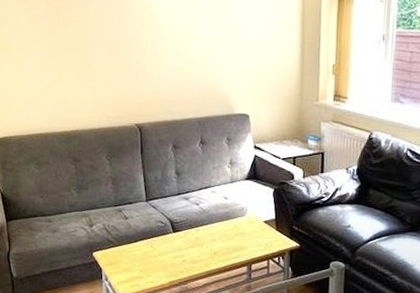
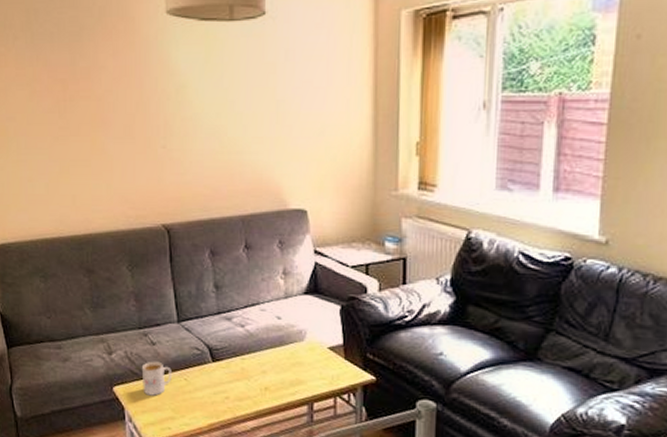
mug: none [116,232,140,260] -> present [141,361,172,396]

